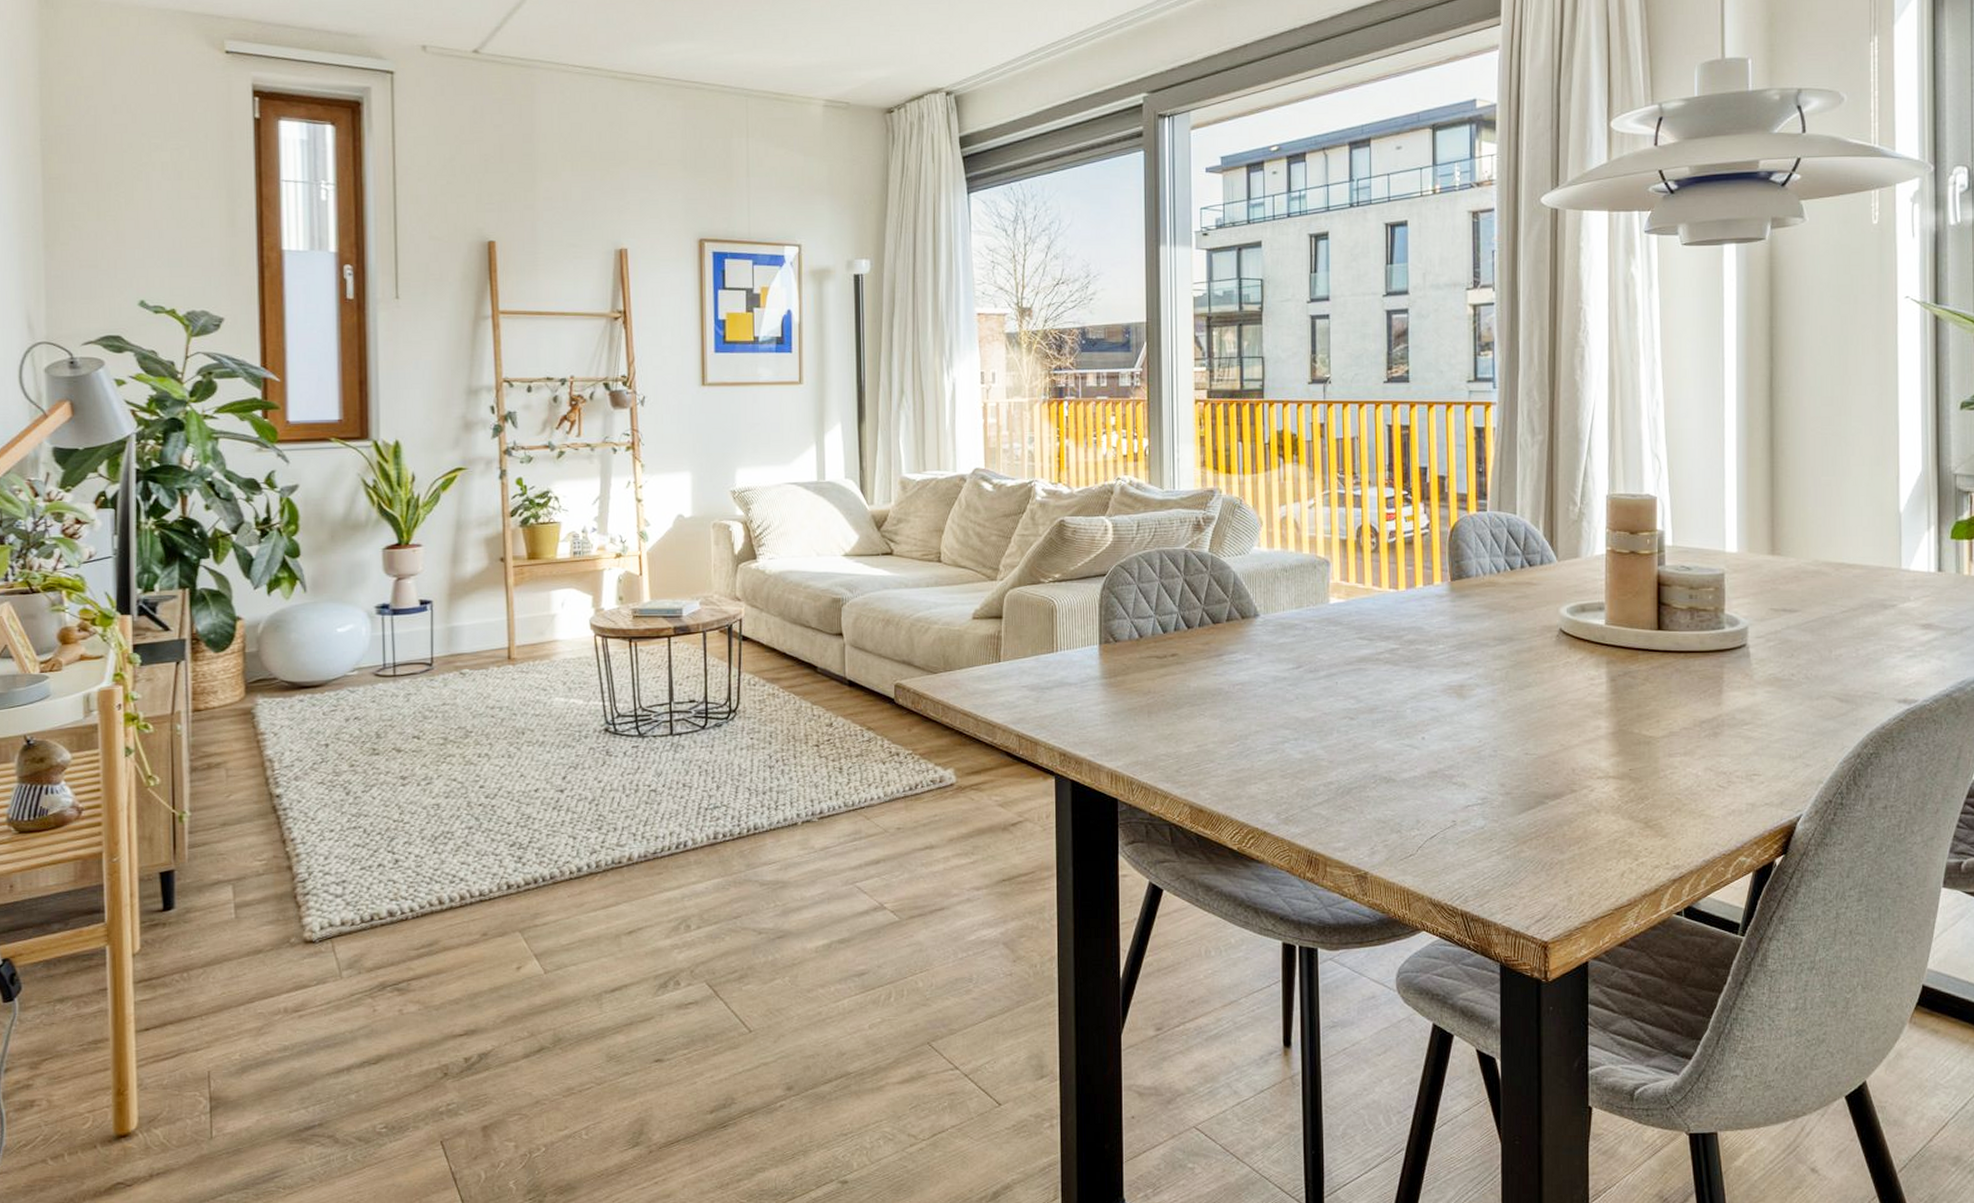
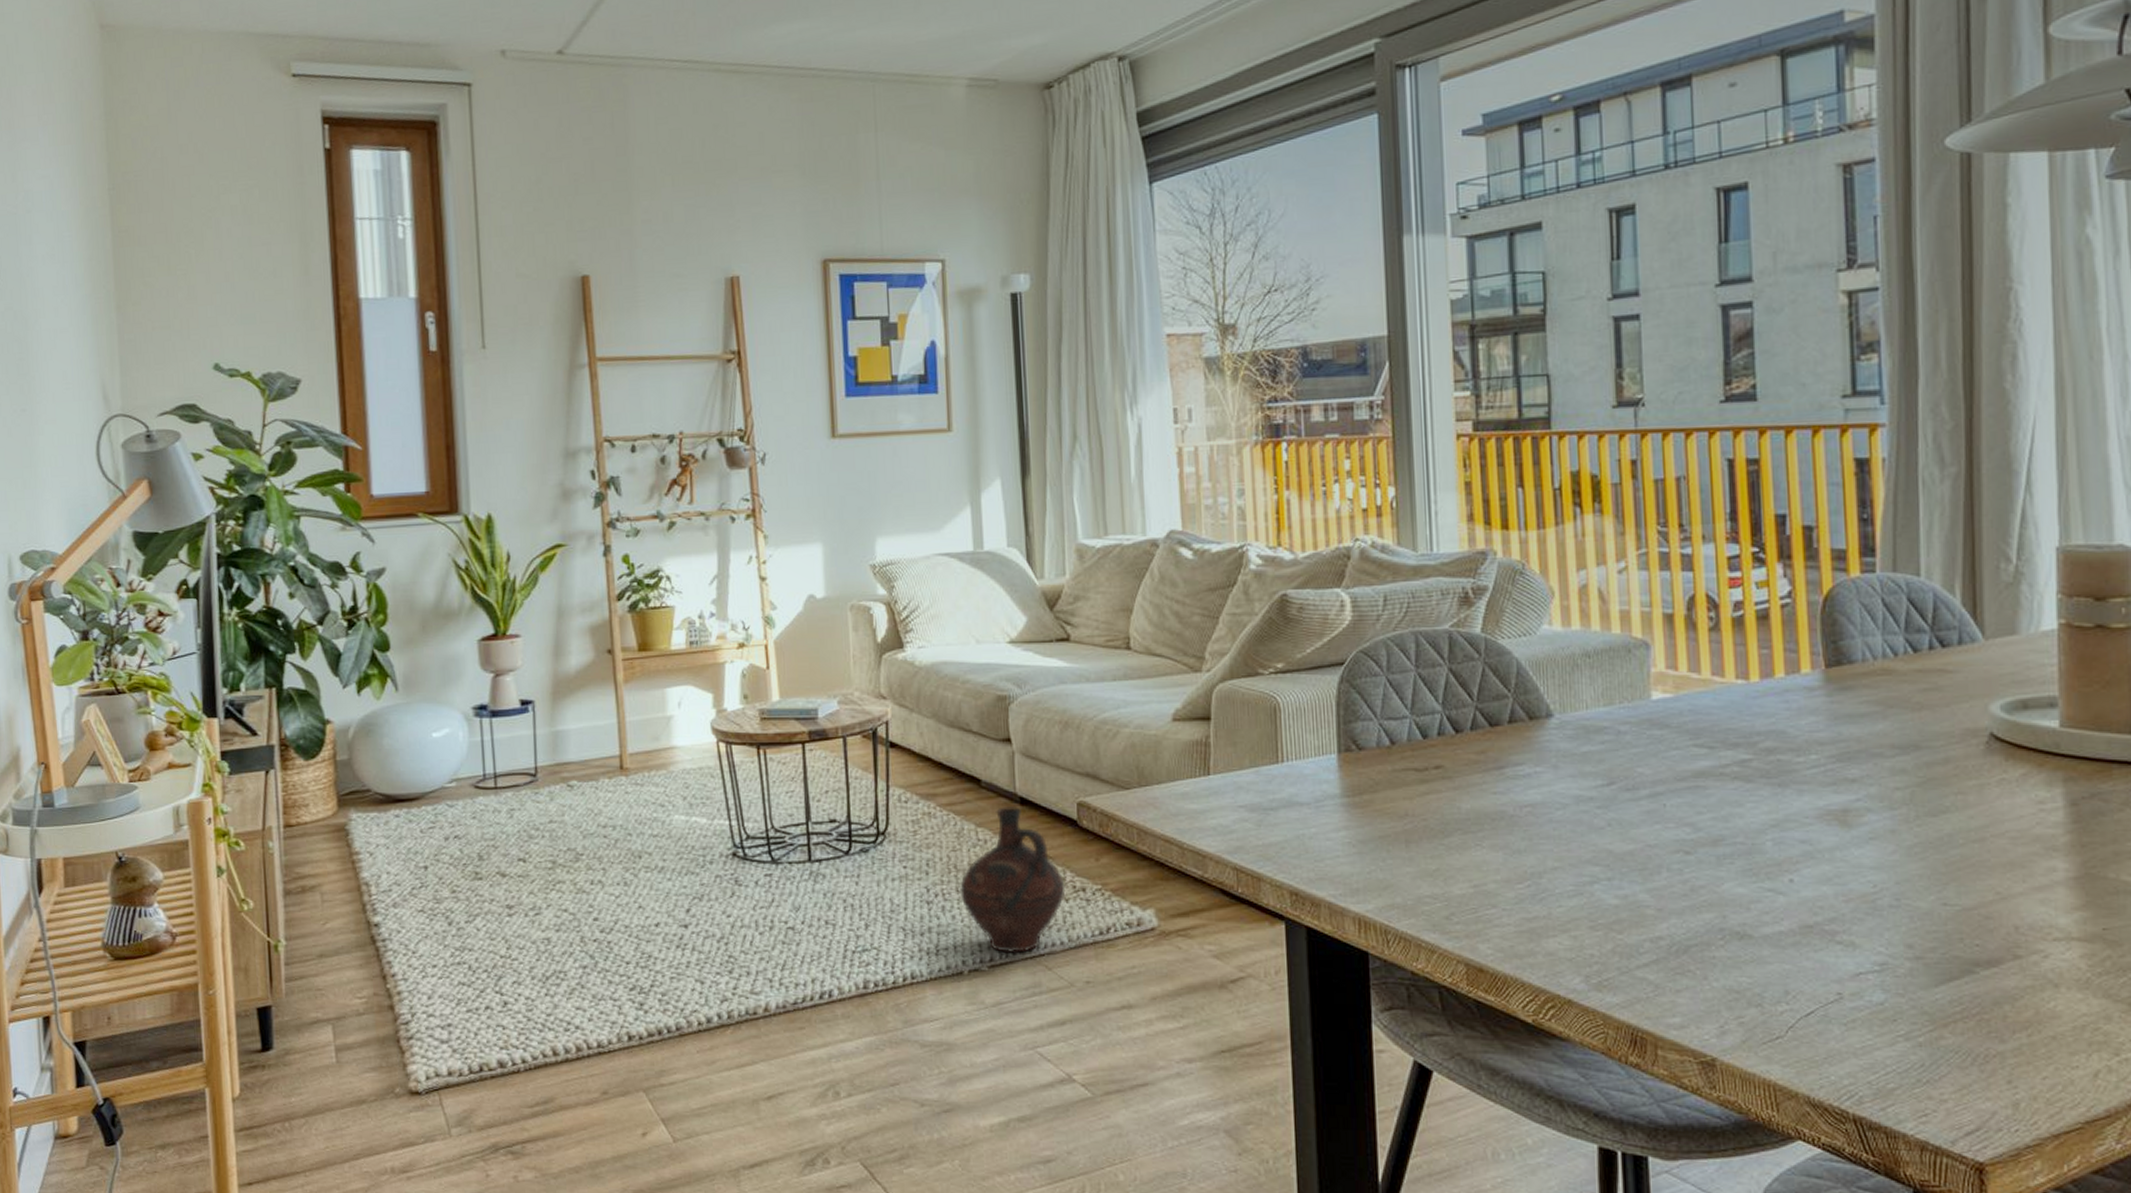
ceramic jug: none [797,688,883,807] -> present [960,807,1066,954]

